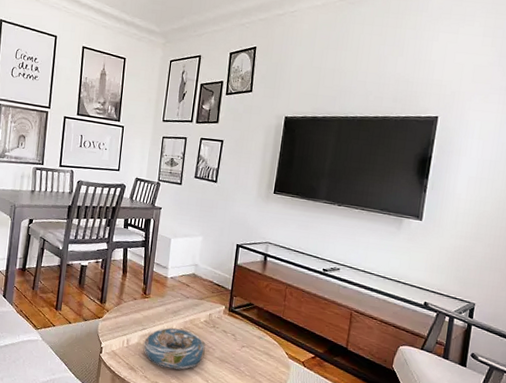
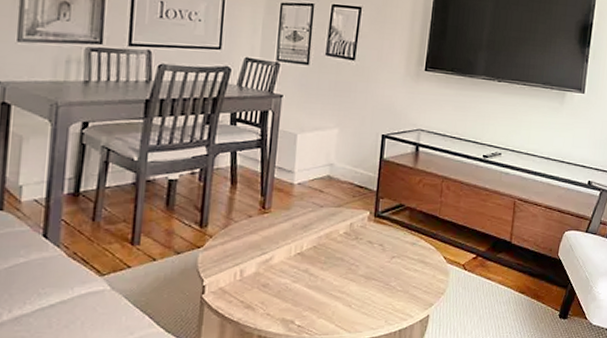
decorative bowl: present [143,327,206,370] -> none [264,246,347,300]

